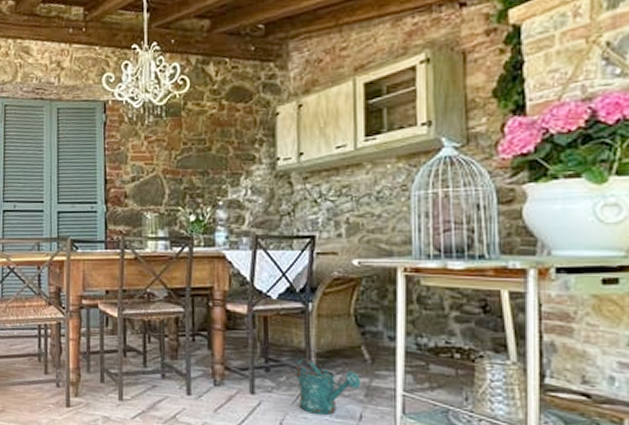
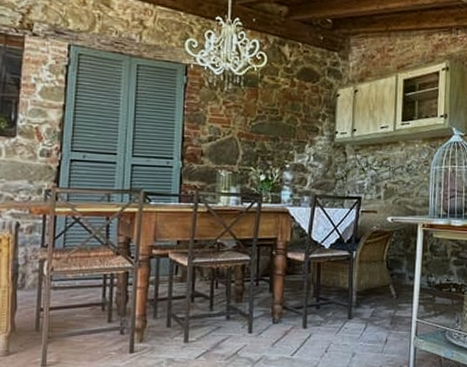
watering can: present [296,358,362,415] -> none [340,296,388,341]

